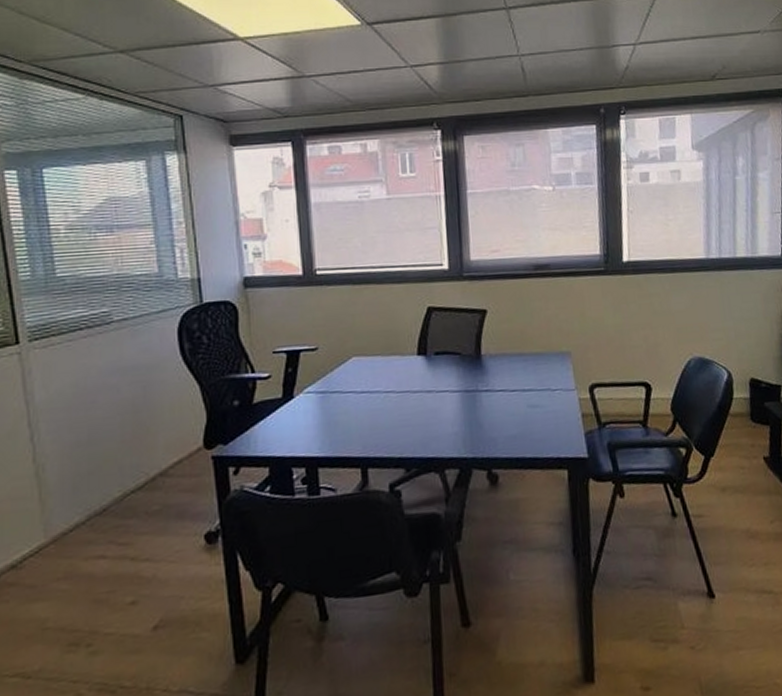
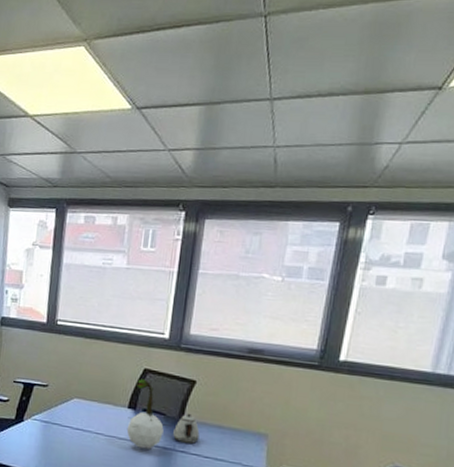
plant: none [419,318,468,398] -> present [126,379,170,449]
teapot: none [473,347,502,381] -> present [173,414,200,444]

